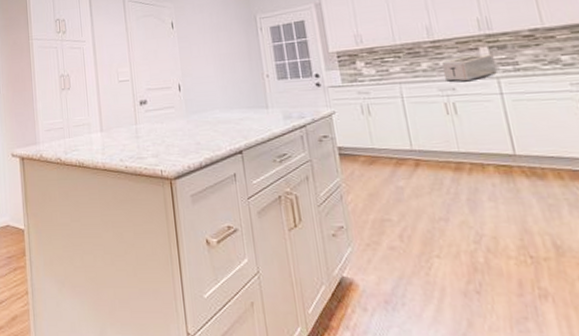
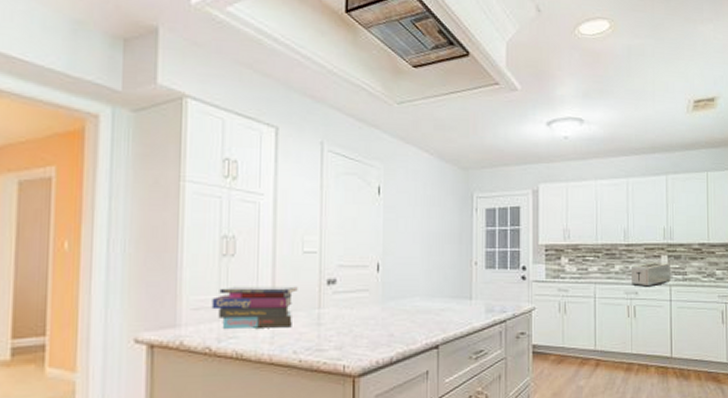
books: none [58,108,118,144] -> present [211,286,298,329]

